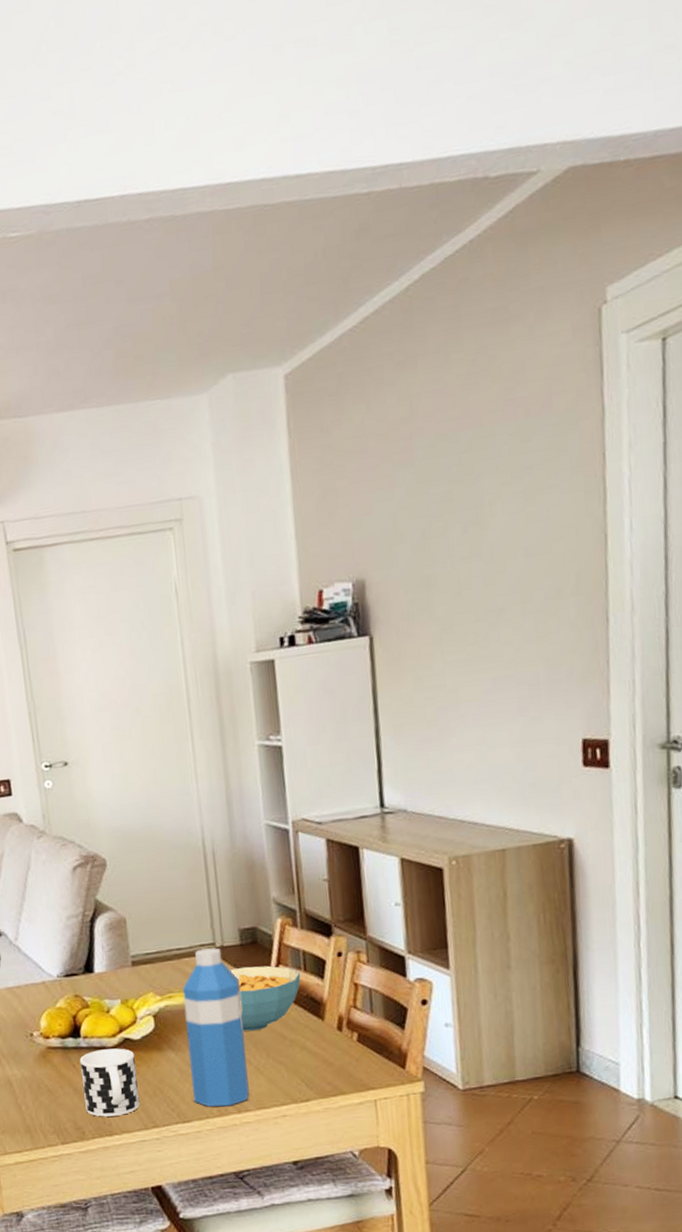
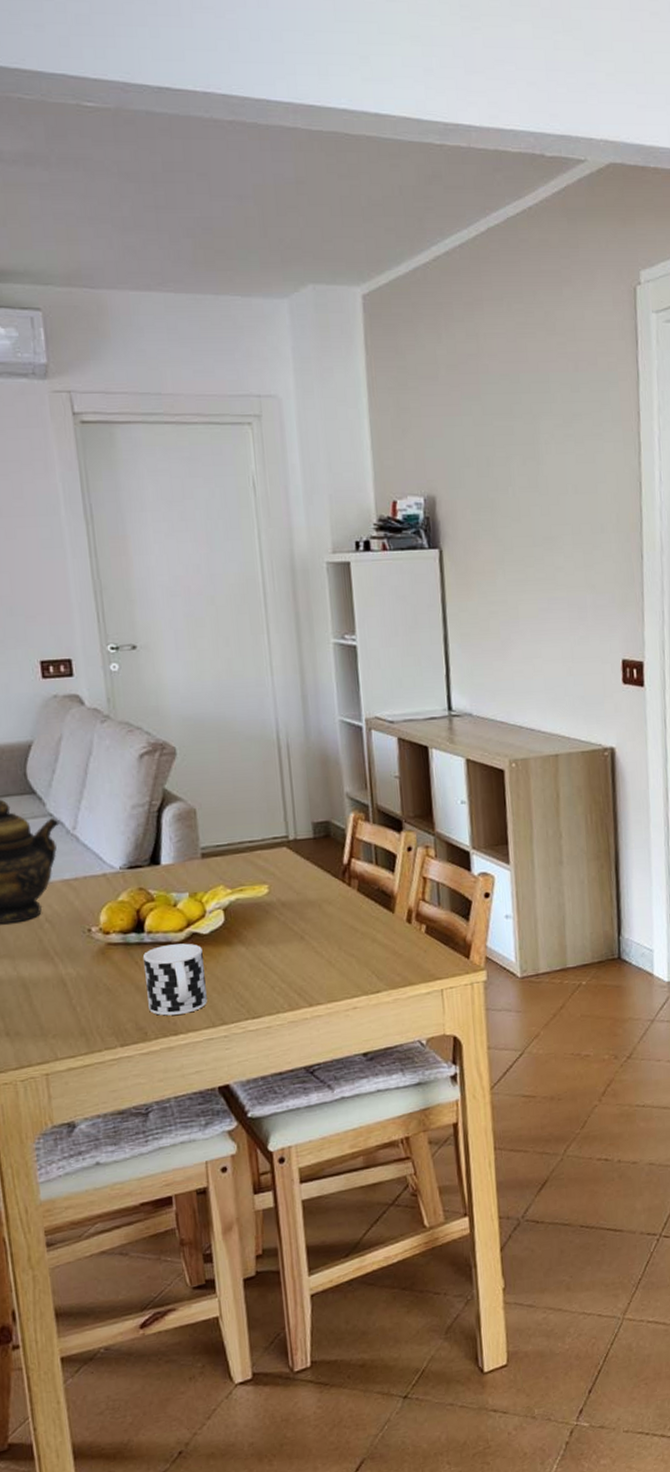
water bottle: present [182,947,250,1108] -> none [254,840,321,1002]
cereal bowl: present [230,965,301,1032] -> none [303,859,373,925]

